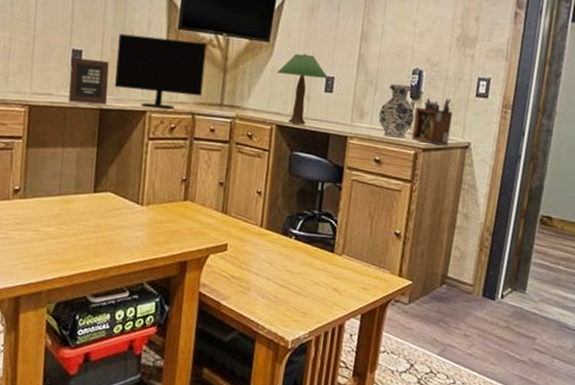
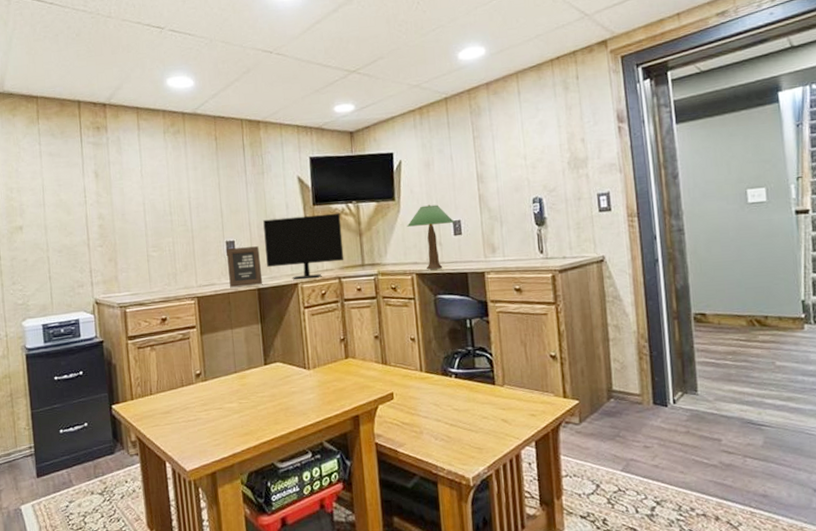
vase: present [379,84,416,138] -> none [510,214,545,265]
desk organizer: present [411,98,453,145] -> none [543,219,583,265]

